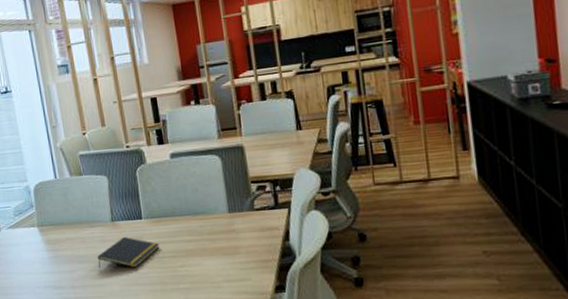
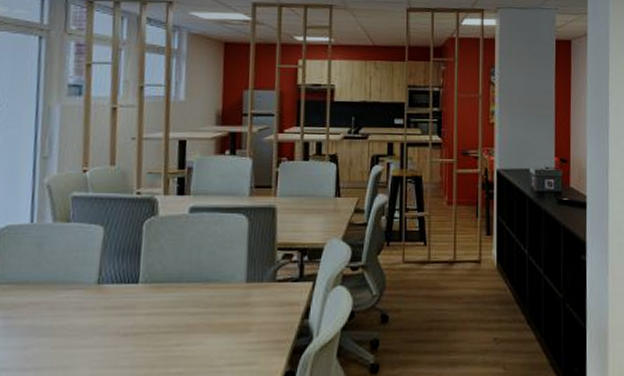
notepad: present [97,237,160,268] -> none [65,305,155,346]

